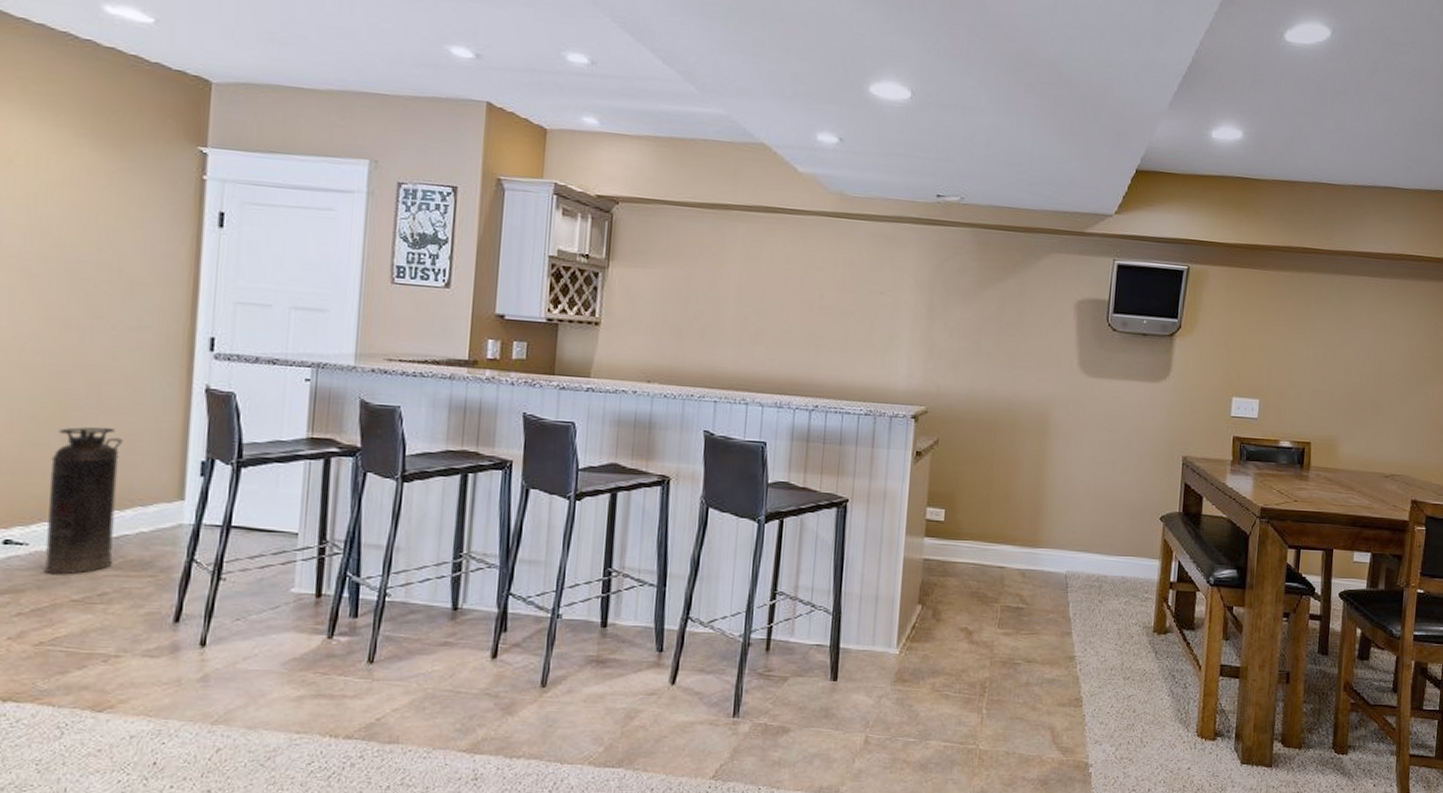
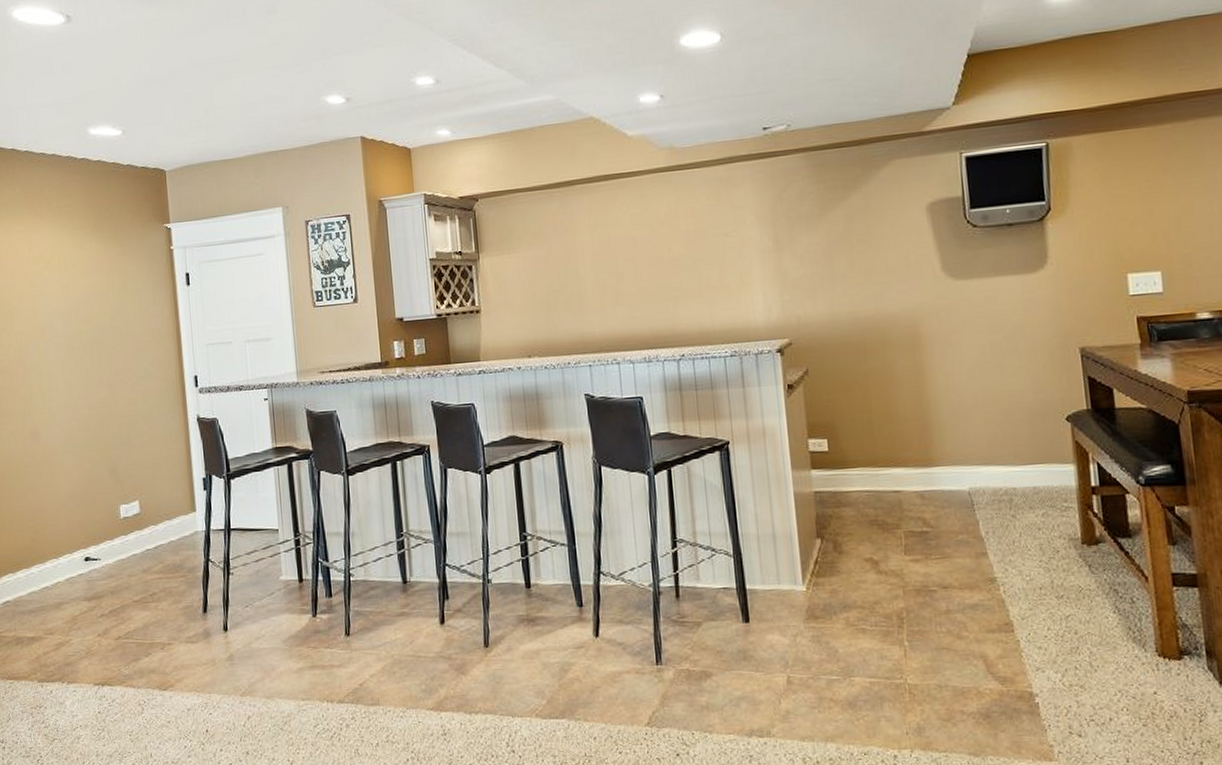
fire extinguisher: present [44,426,124,575] -> none [105,459,156,582]

